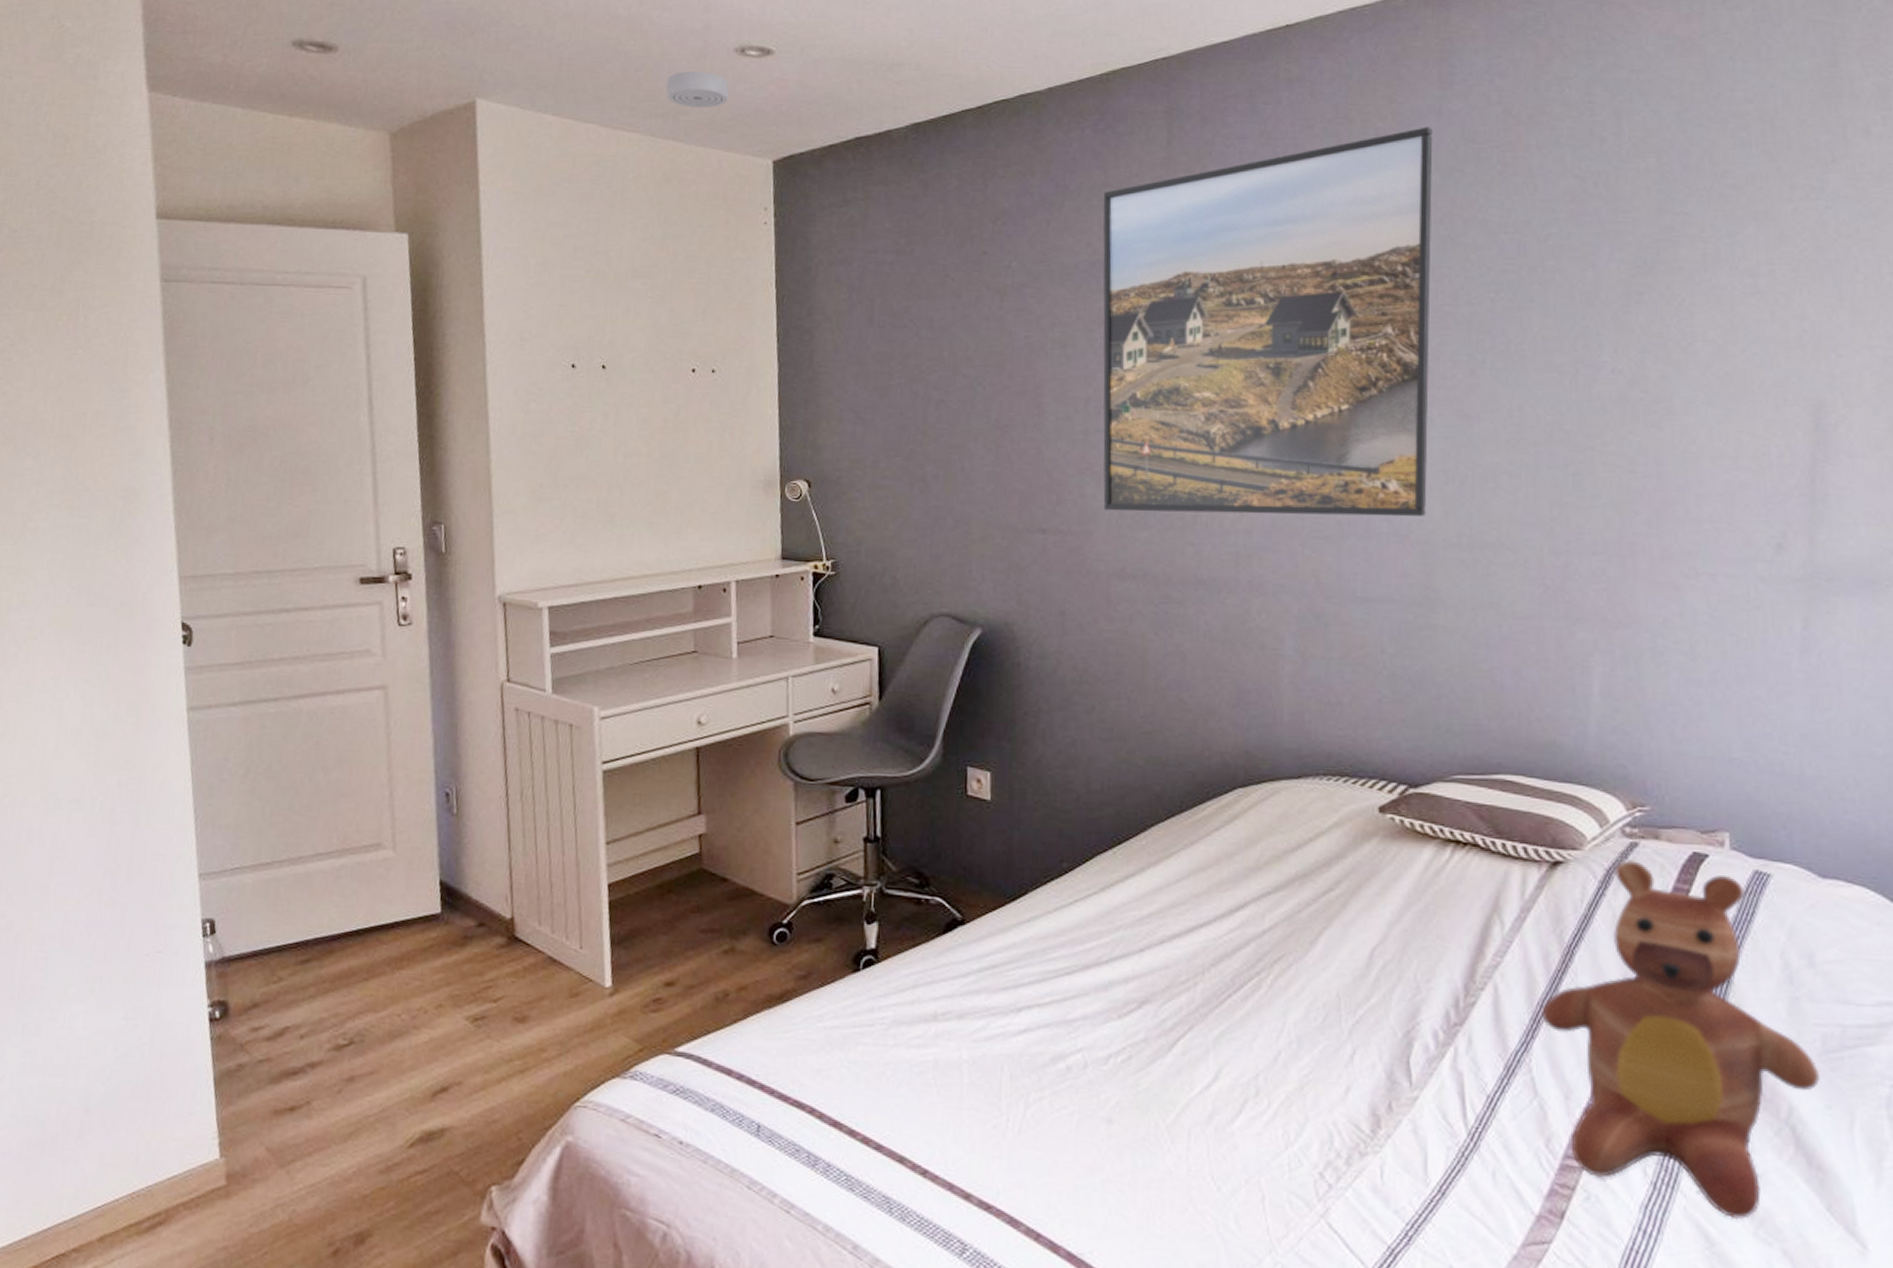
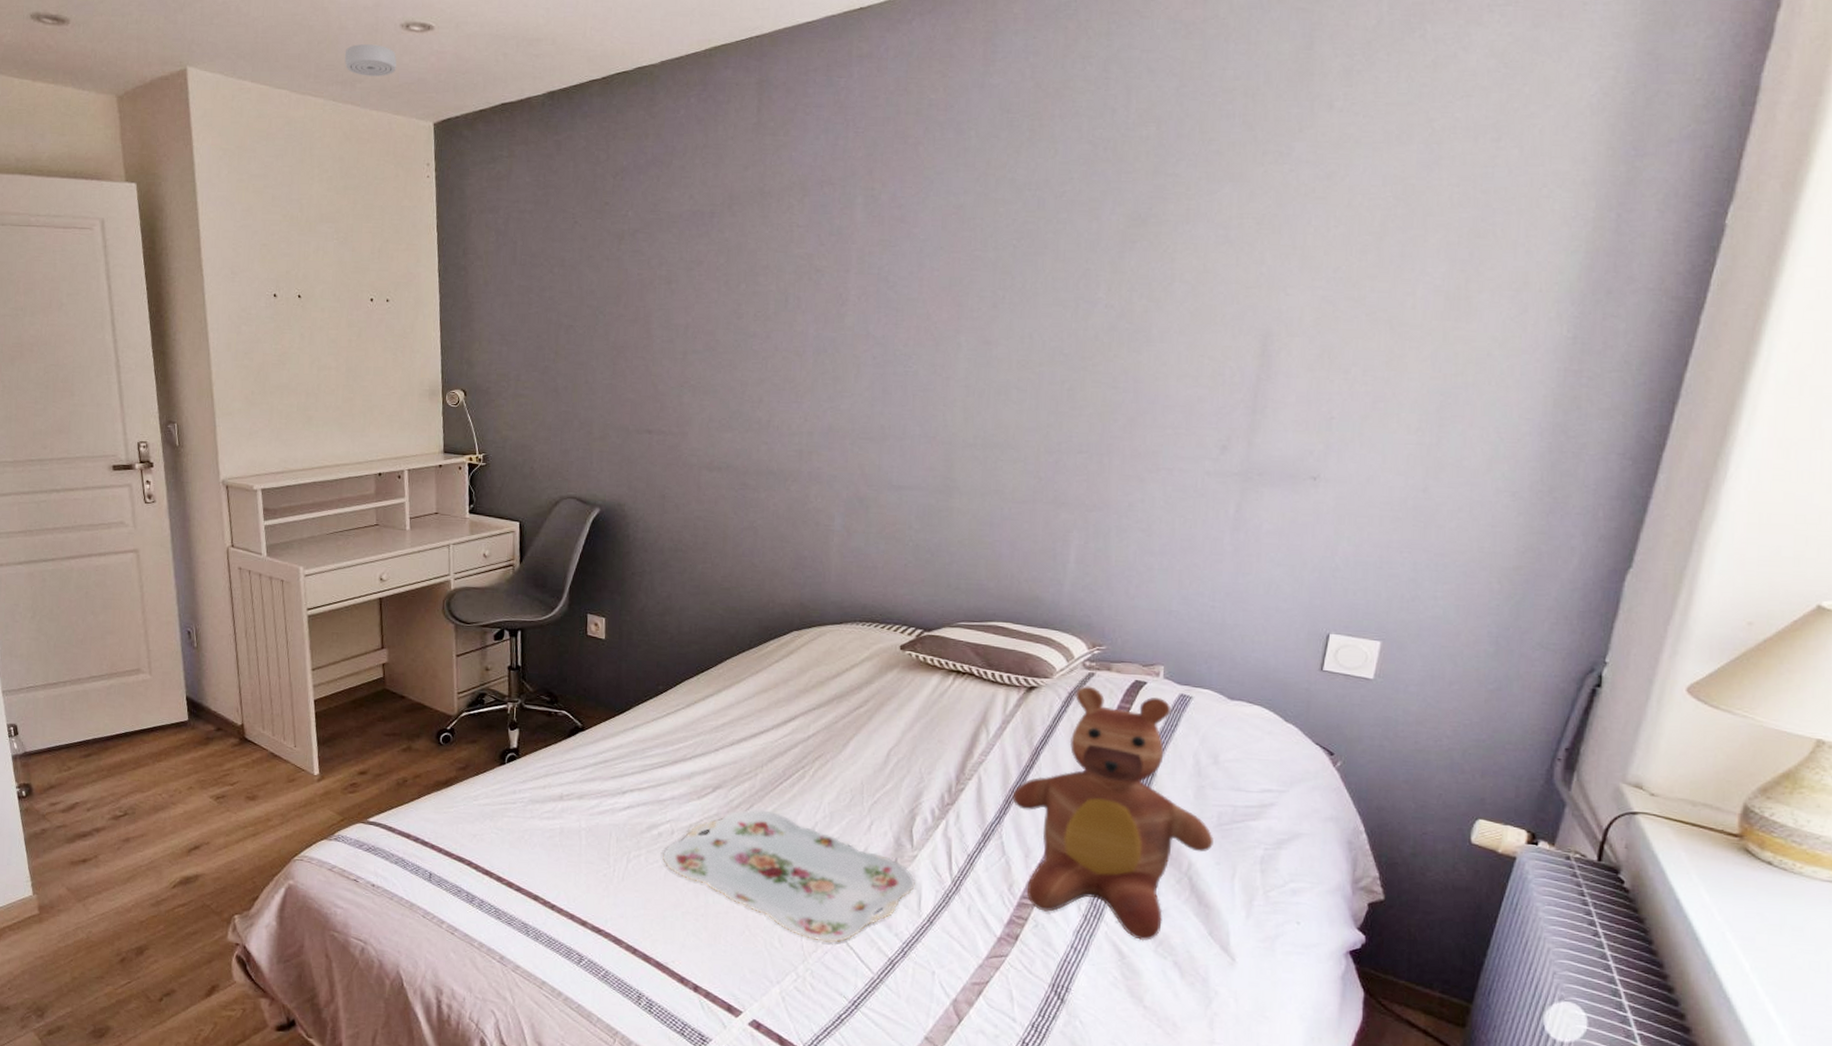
serving tray: none [1073,1033,1418,1223] -> present [663,809,915,942]
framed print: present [1103,126,1433,517] -> none [697,98,976,422]

